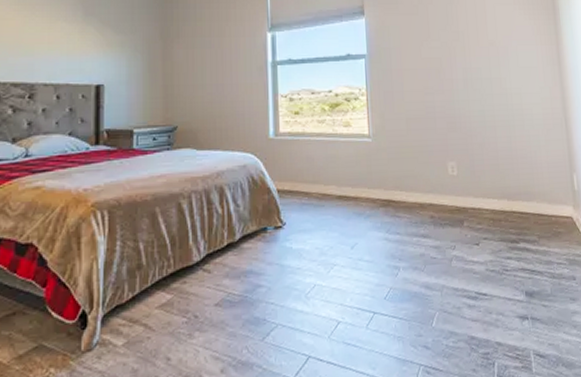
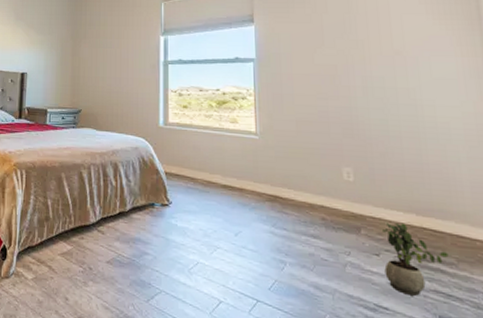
potted plant: none [481,209,532,278] -> present [383,221,449,296]

